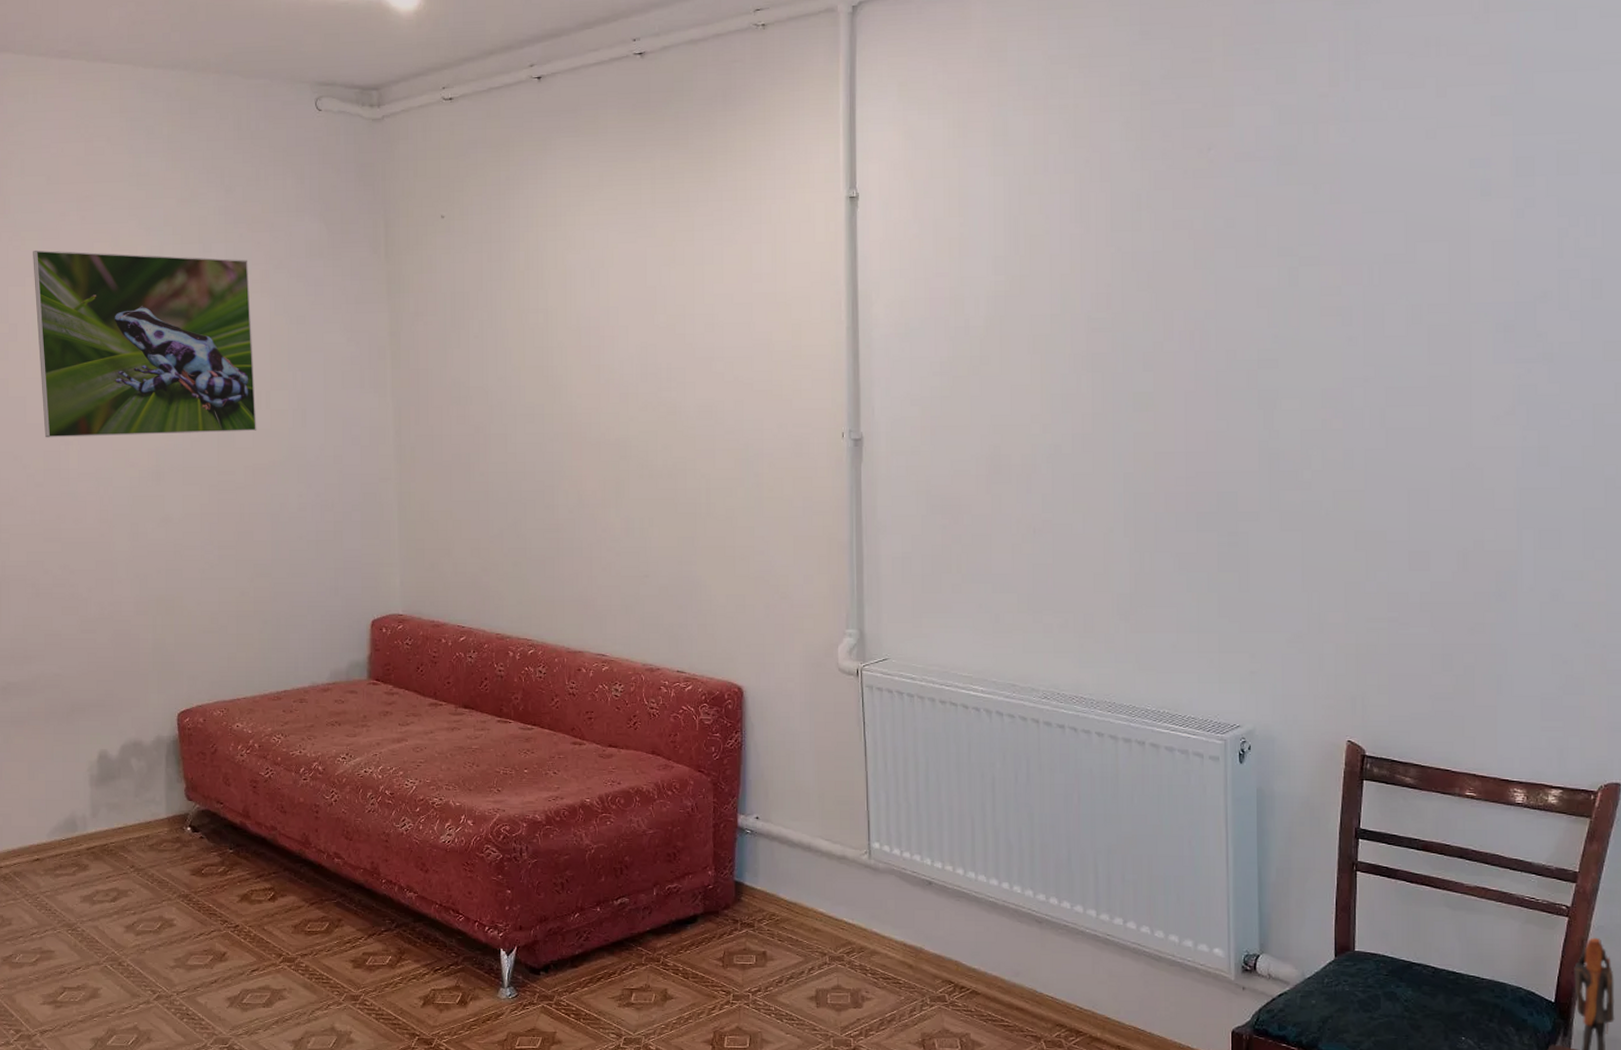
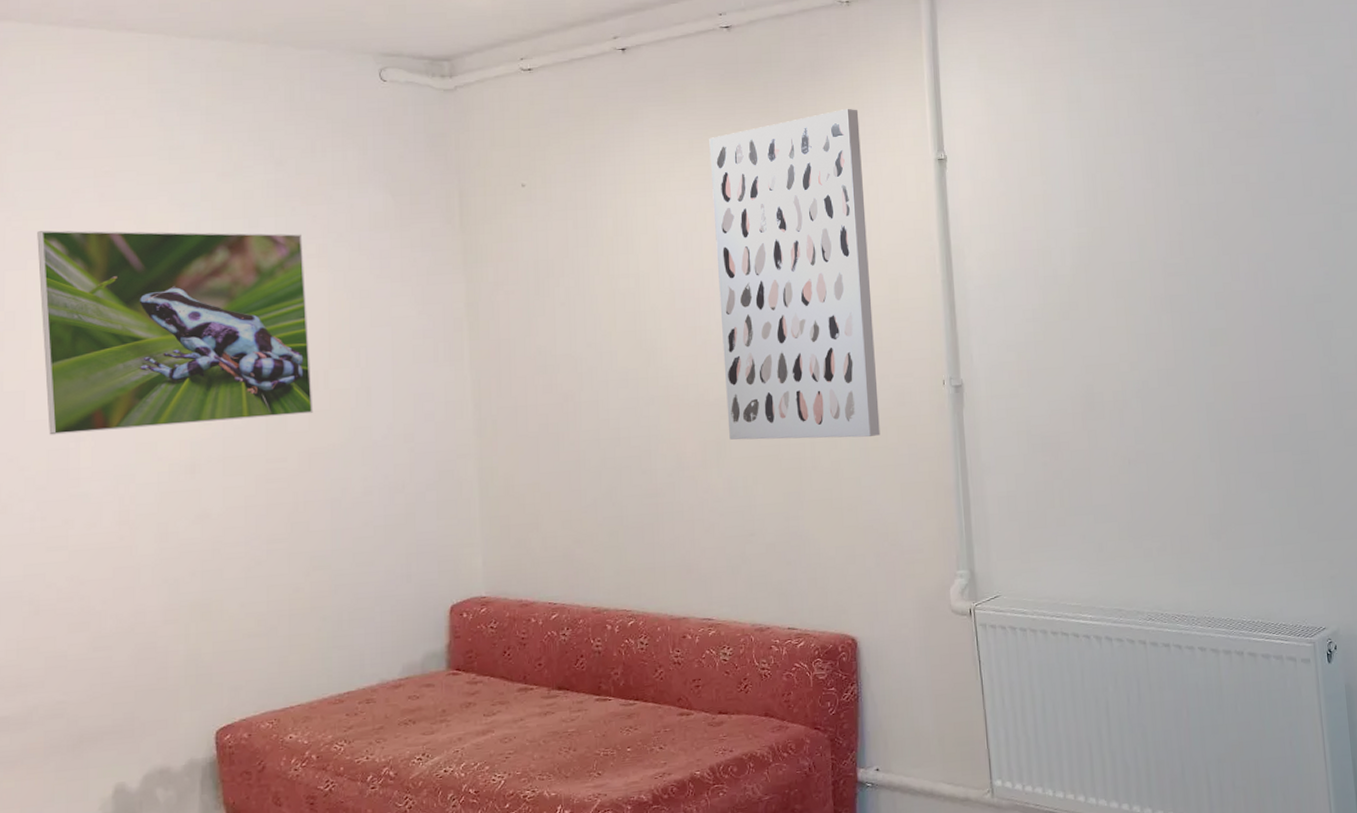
wall art: none [619,141,776,486] -> present [709,108,880,440]

